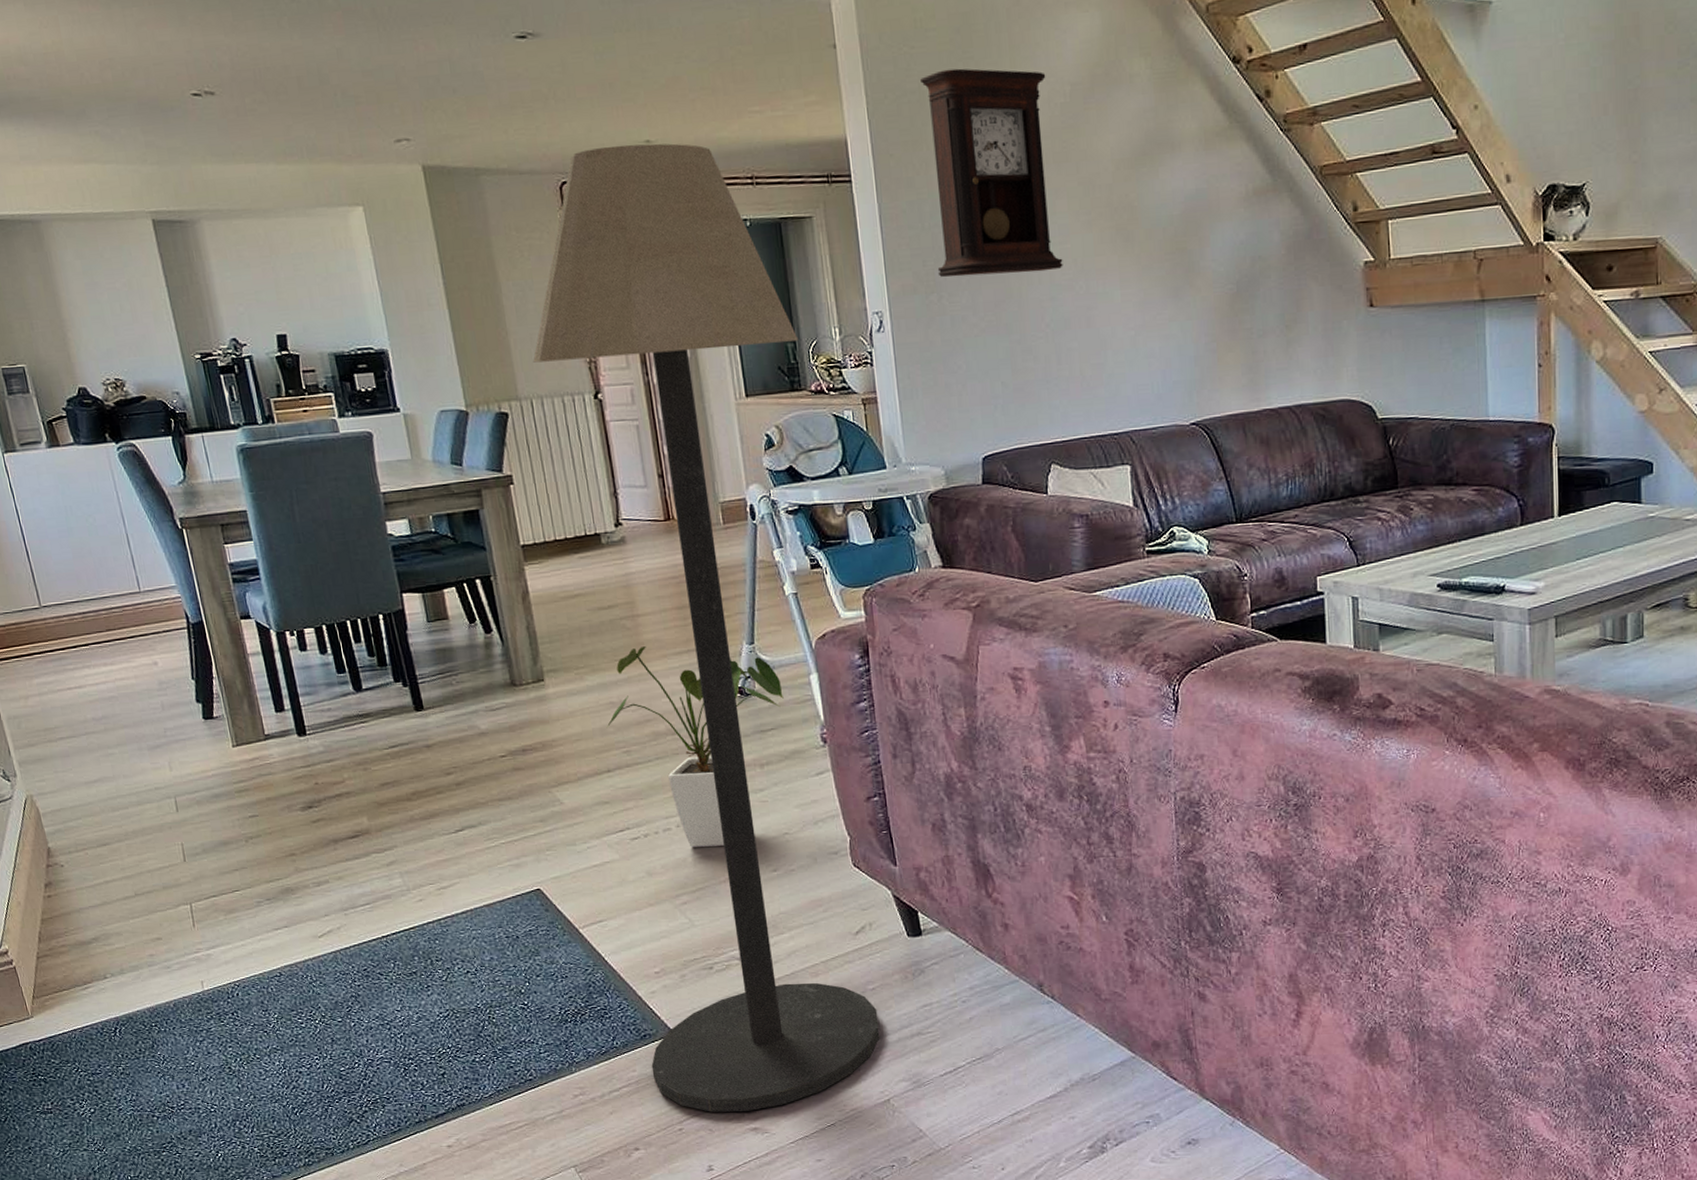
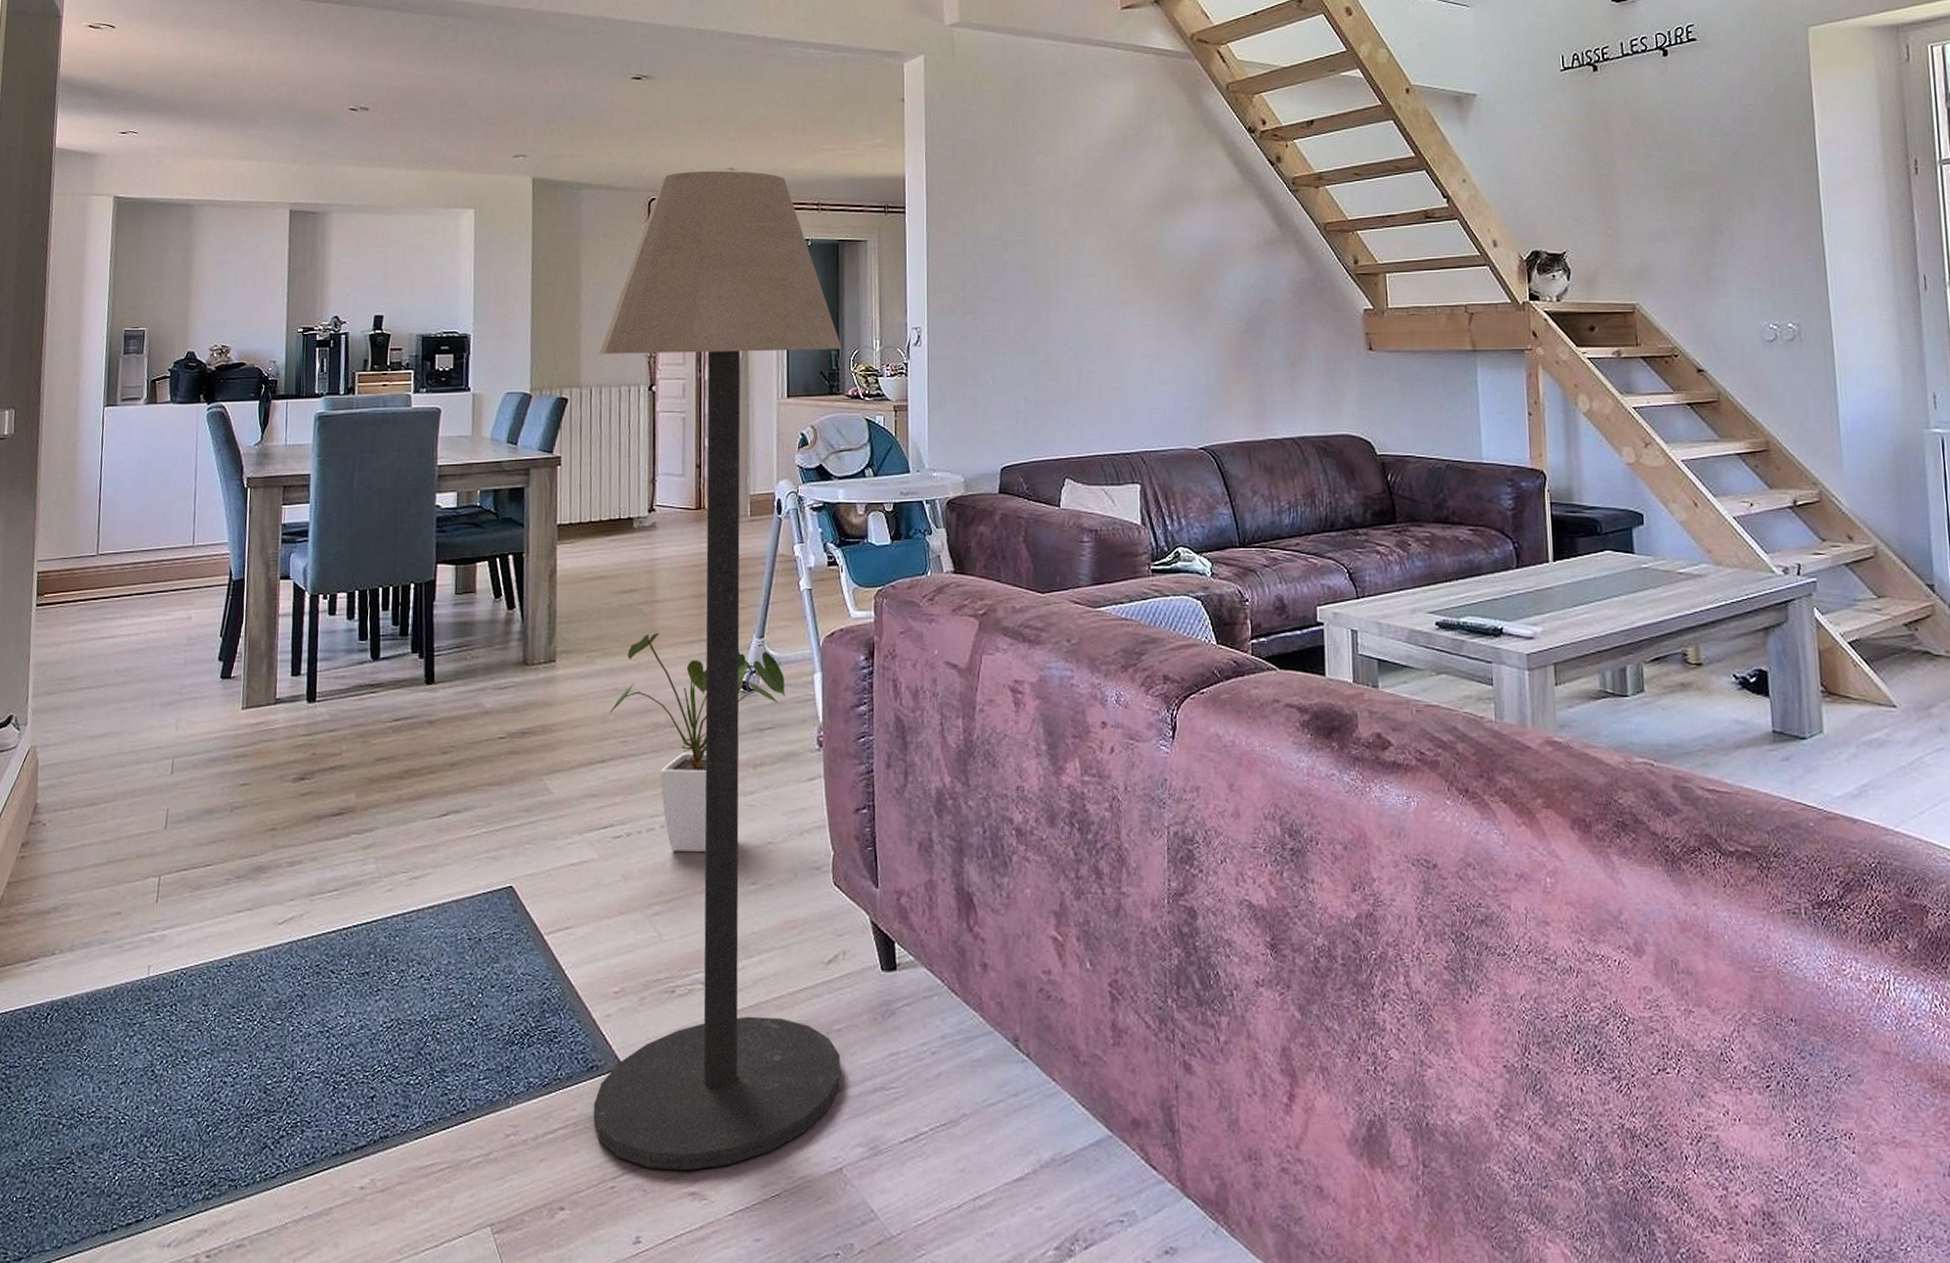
pendulum clock: present [920,68,1063,277] -> none [974,124,1089,301]

